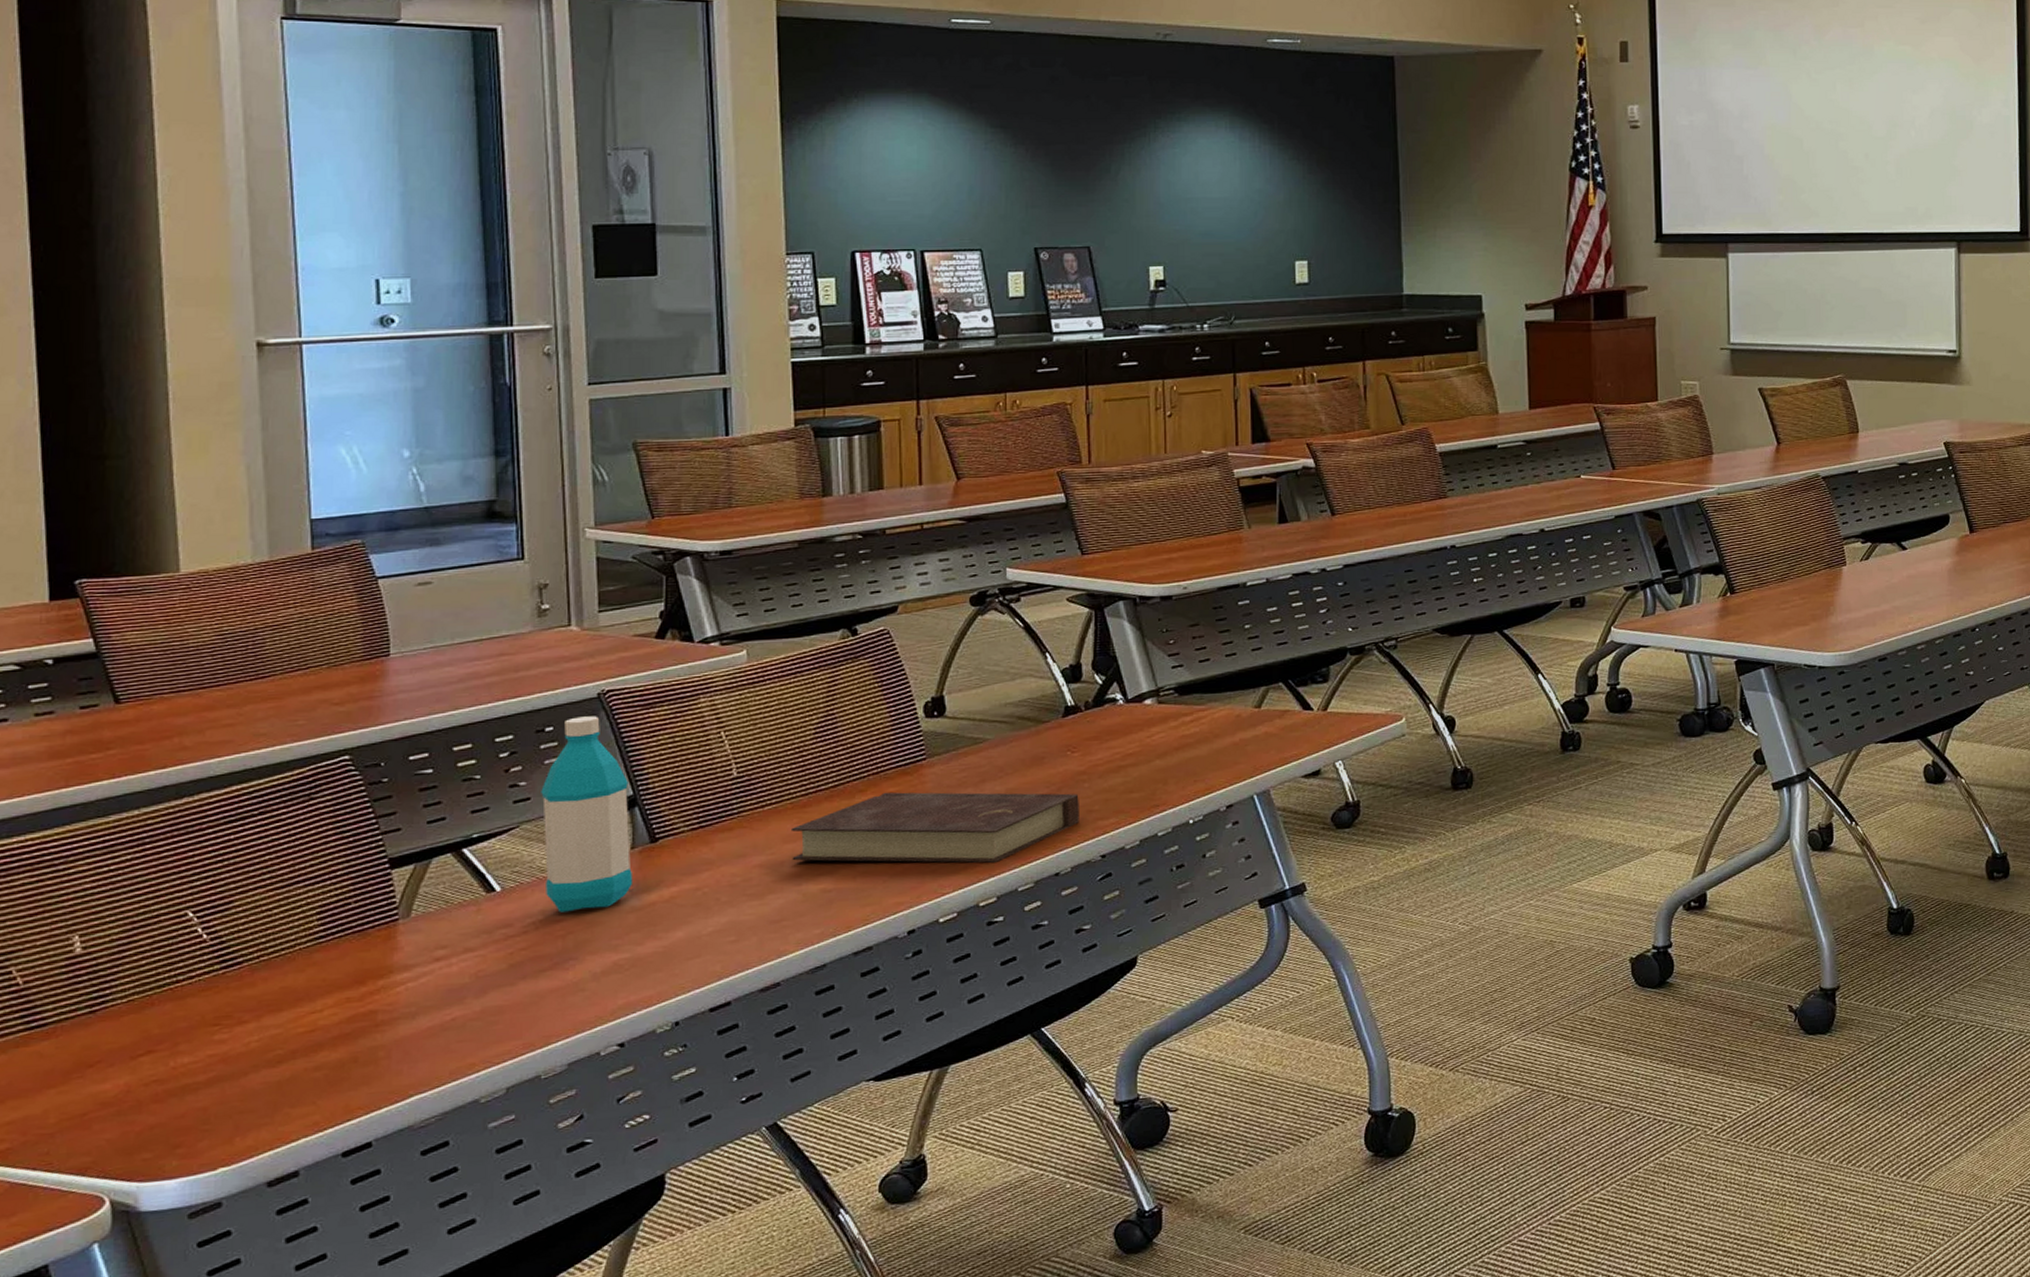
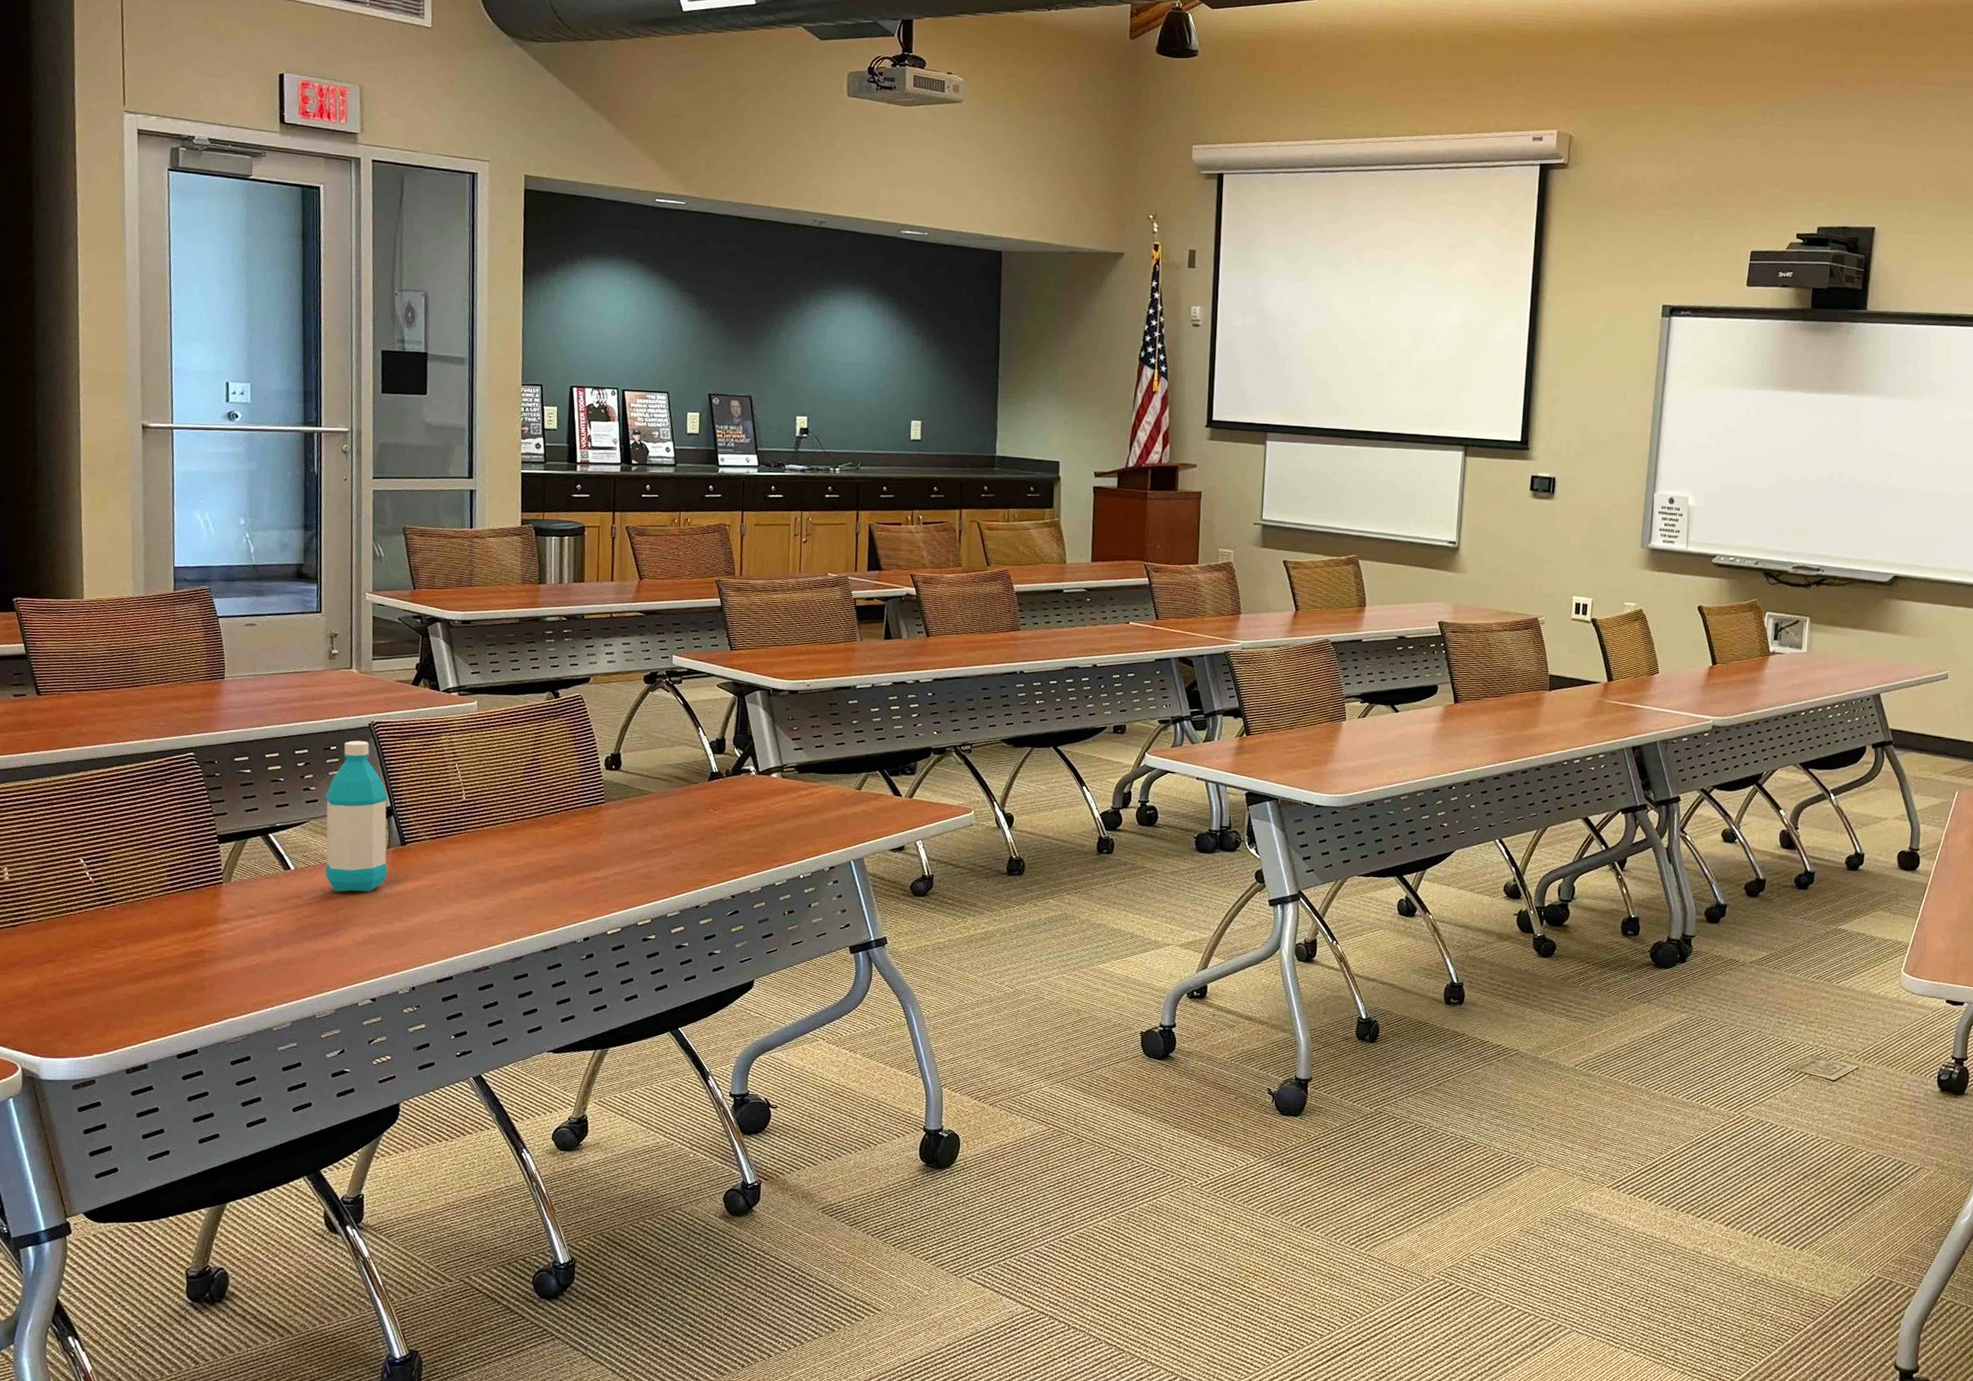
book: present [790,792,1079,863] -> none [502,825,717,891]

